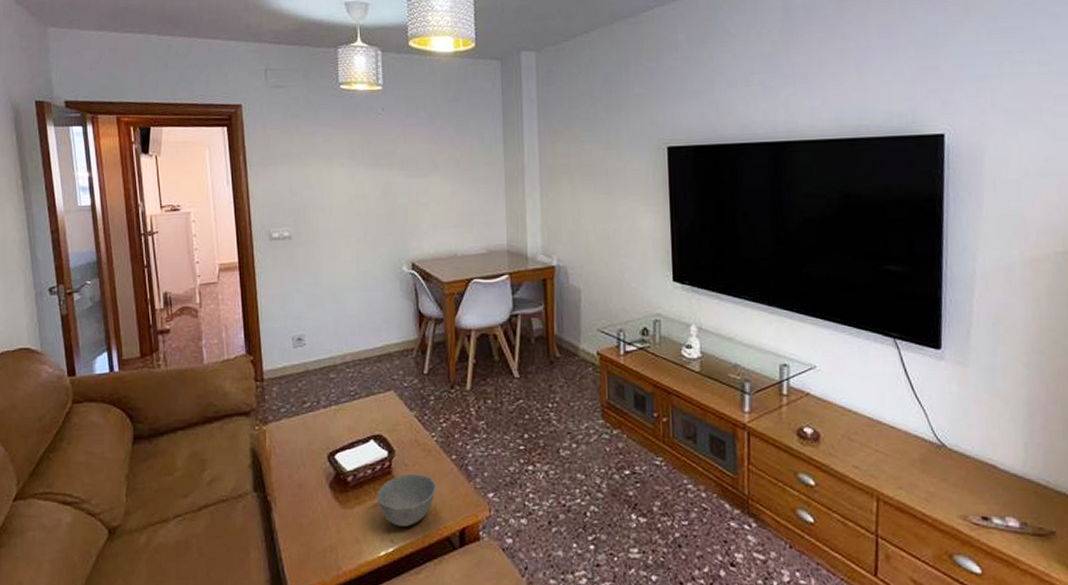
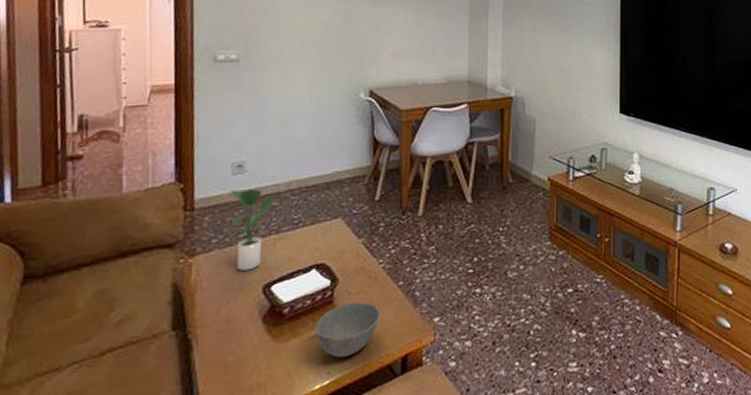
potted plant: none [293,362,334,439] -> present [228,189,277,271]

